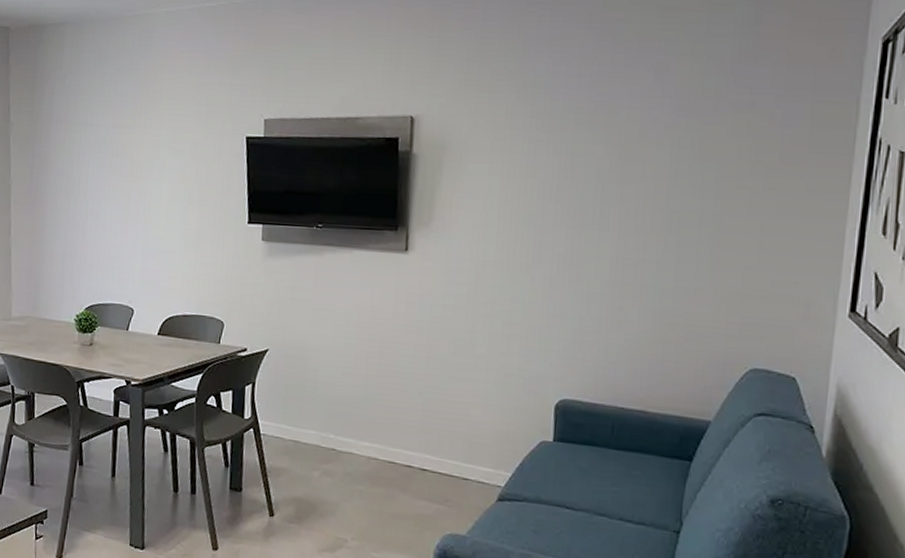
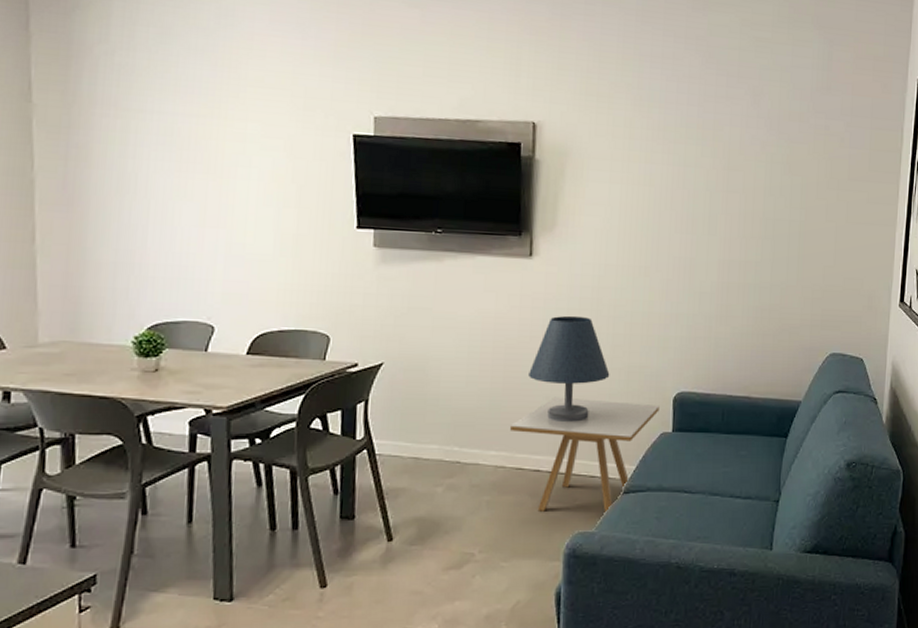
side table: none [383,393,539,518] -> present [510,397,660,513]
table lamp: none [402,312,486,421] -> present [529,315,610,422]

